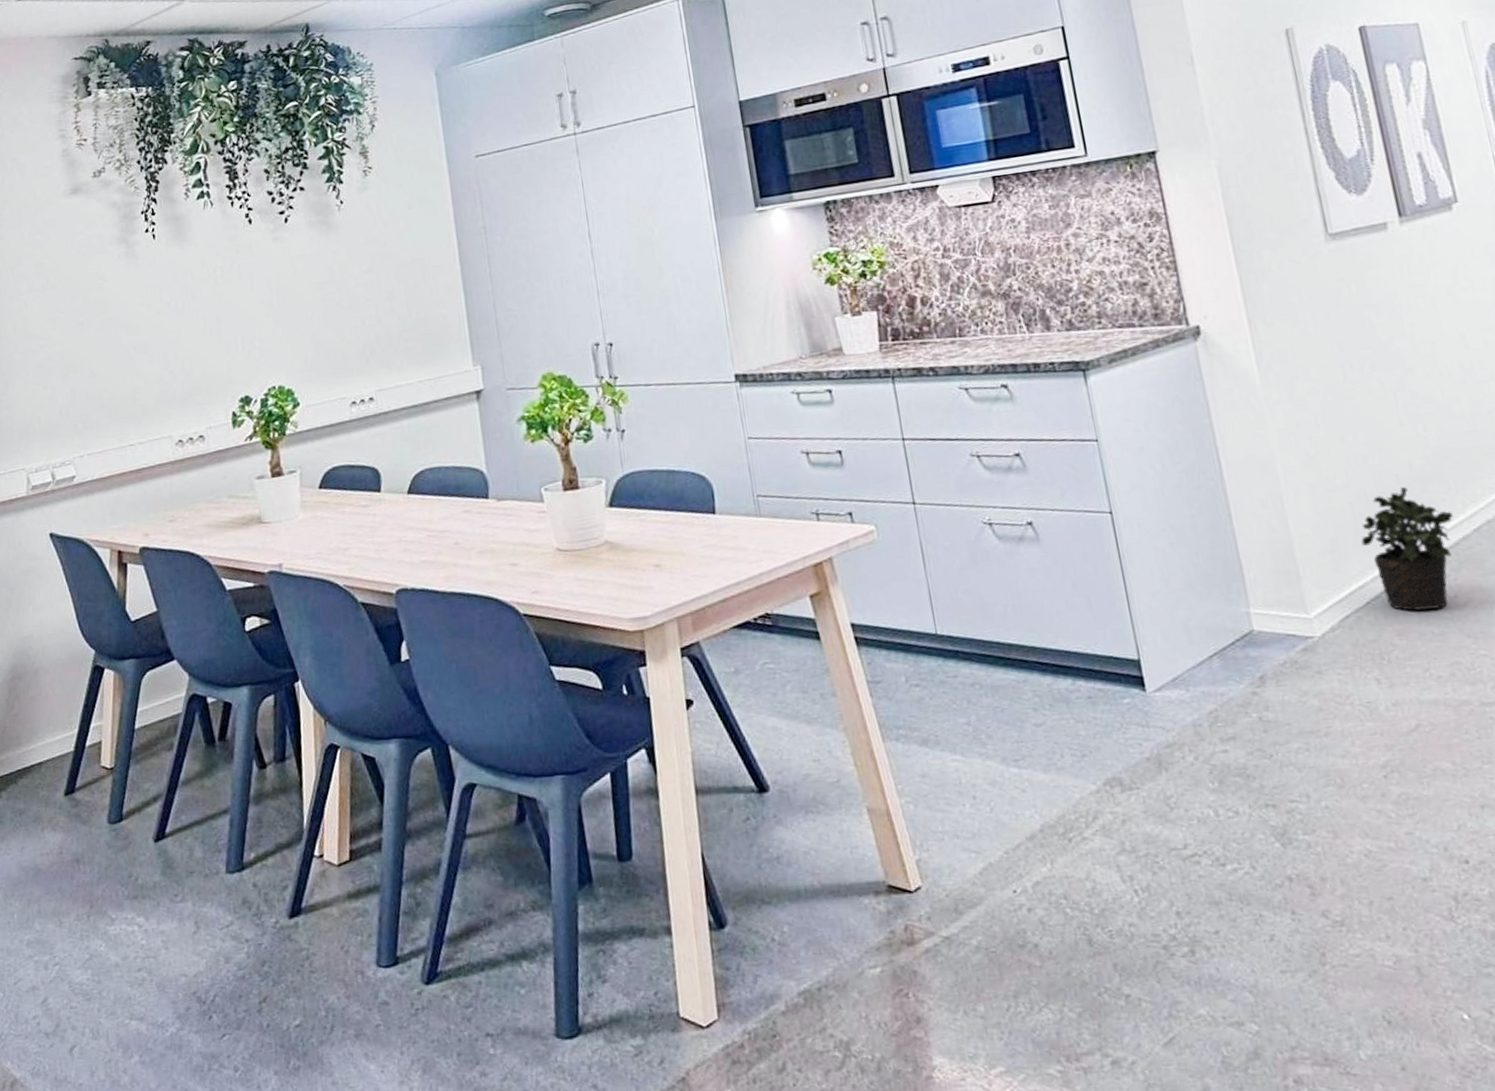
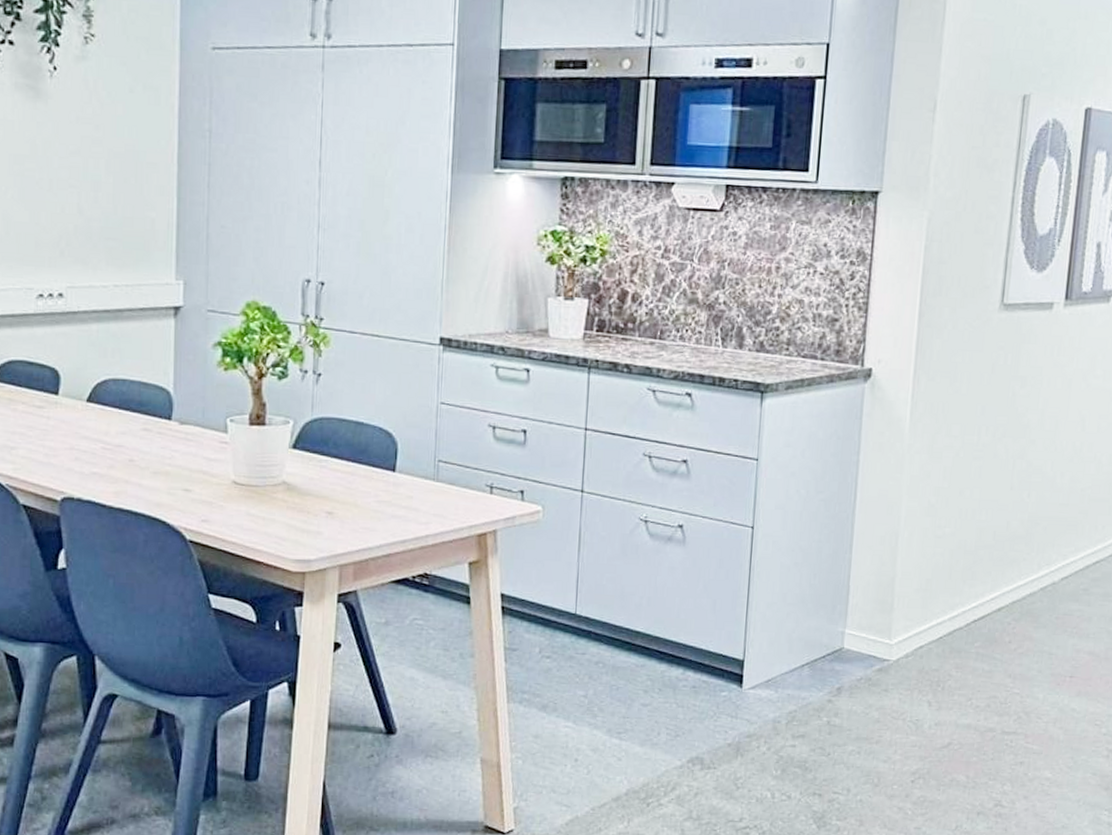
potted plant: present [1361,487,1453,611] -> none [950,544,1028,650]

